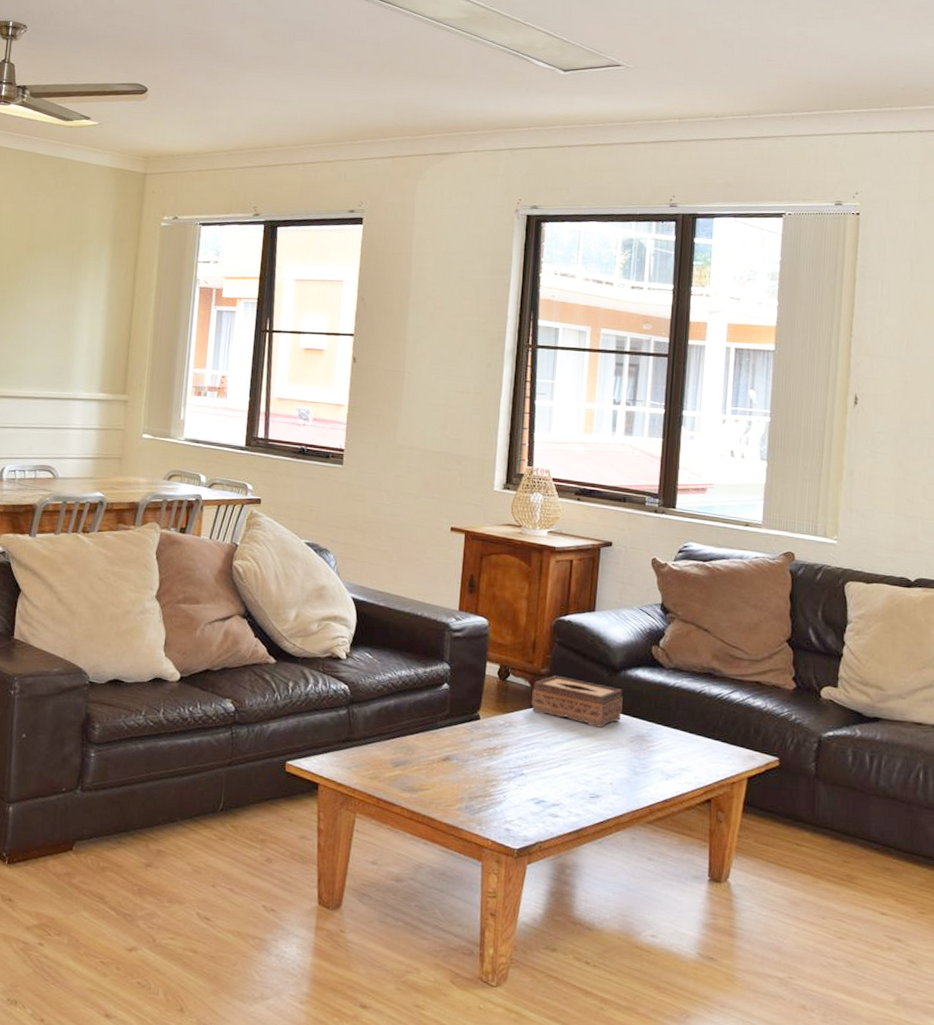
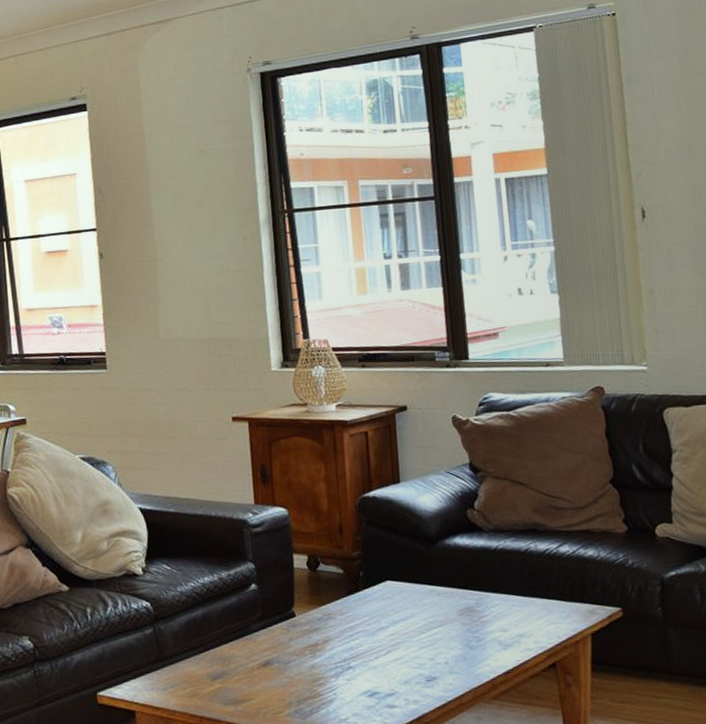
tissue box: present [532,676,623,728] -> none [346,557,446,606]

